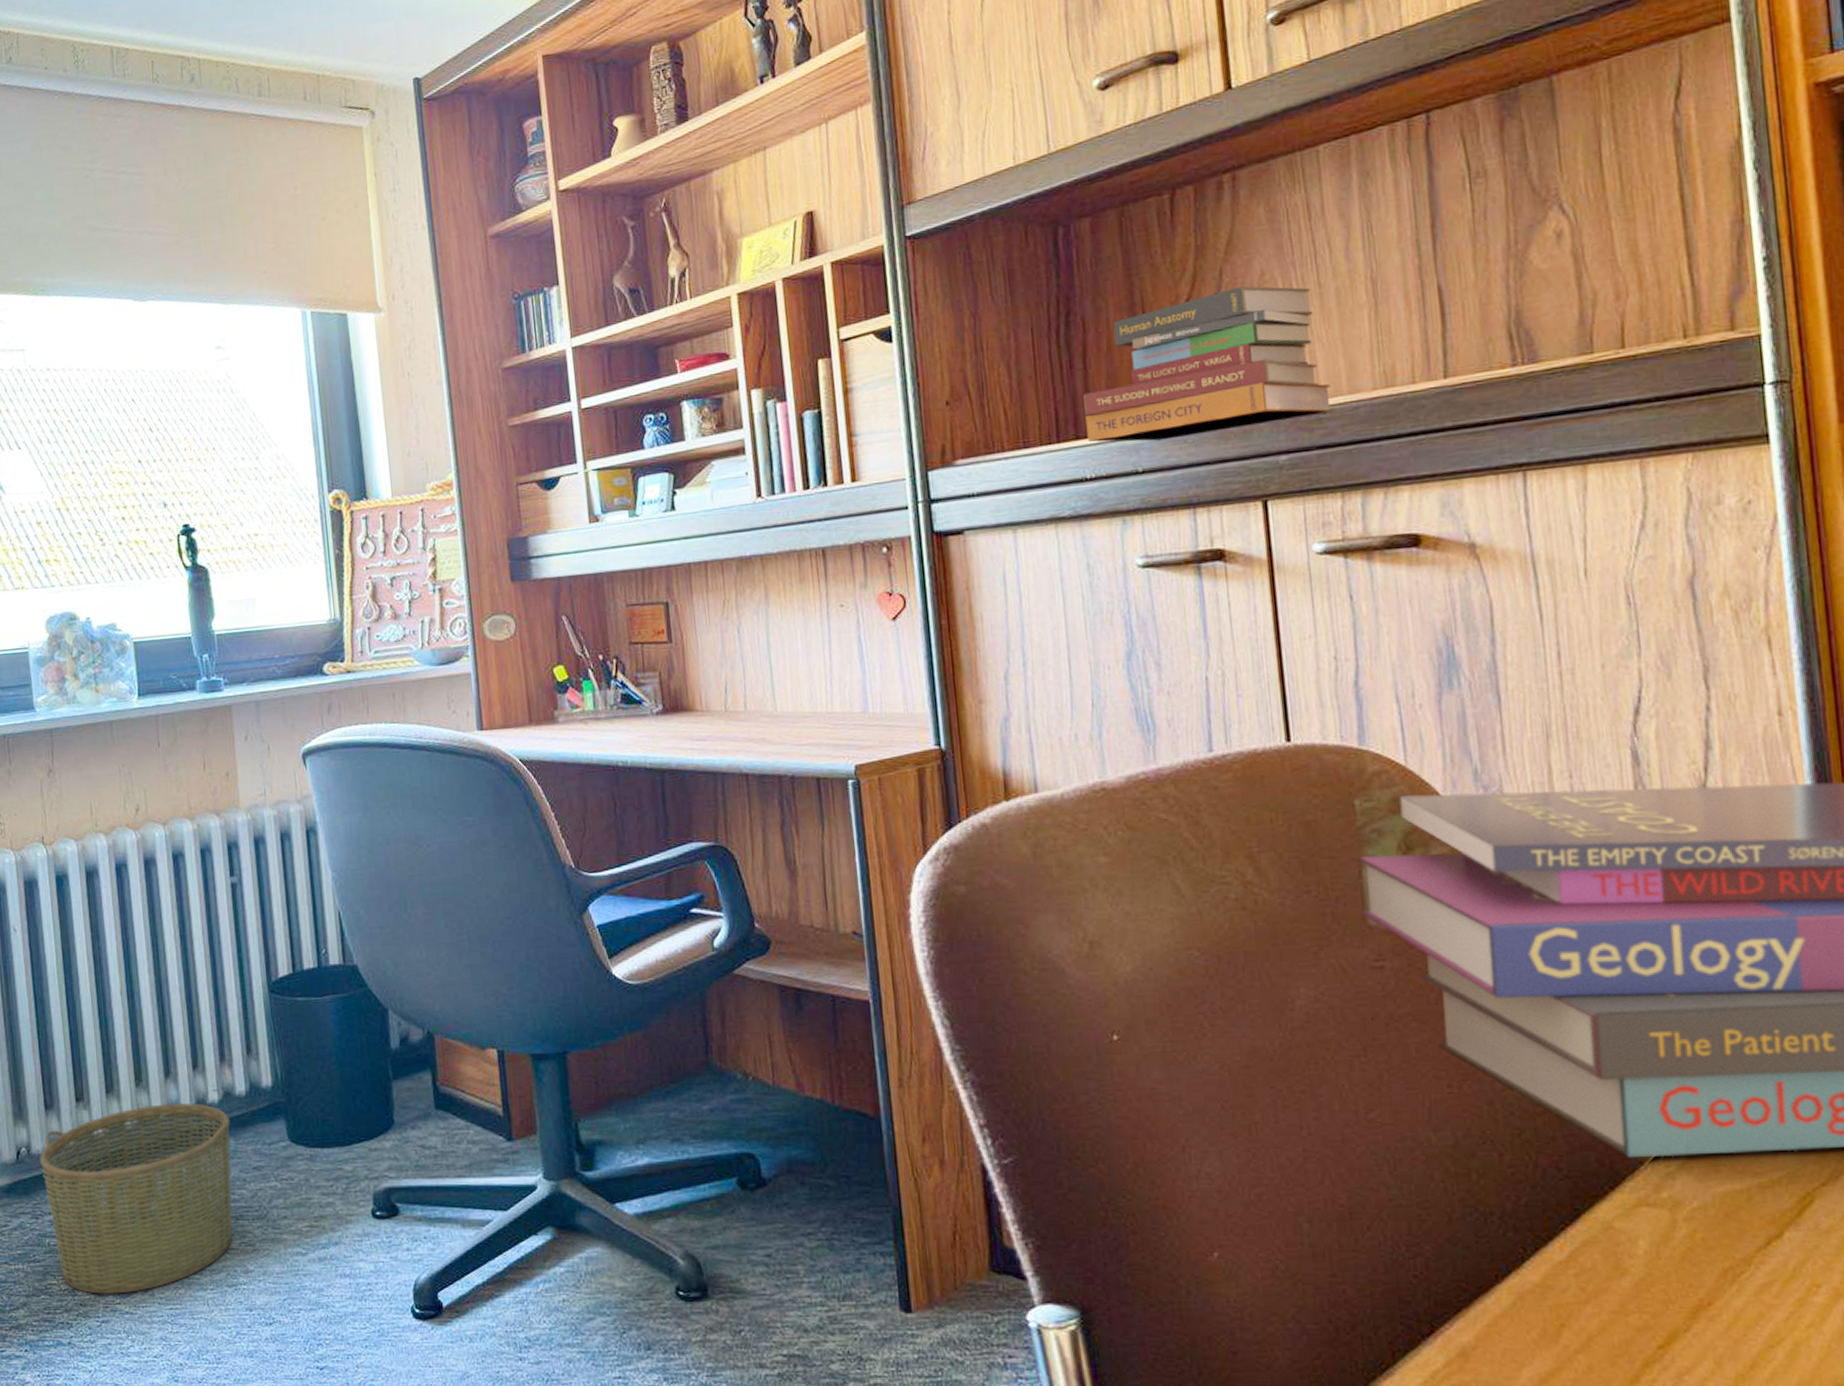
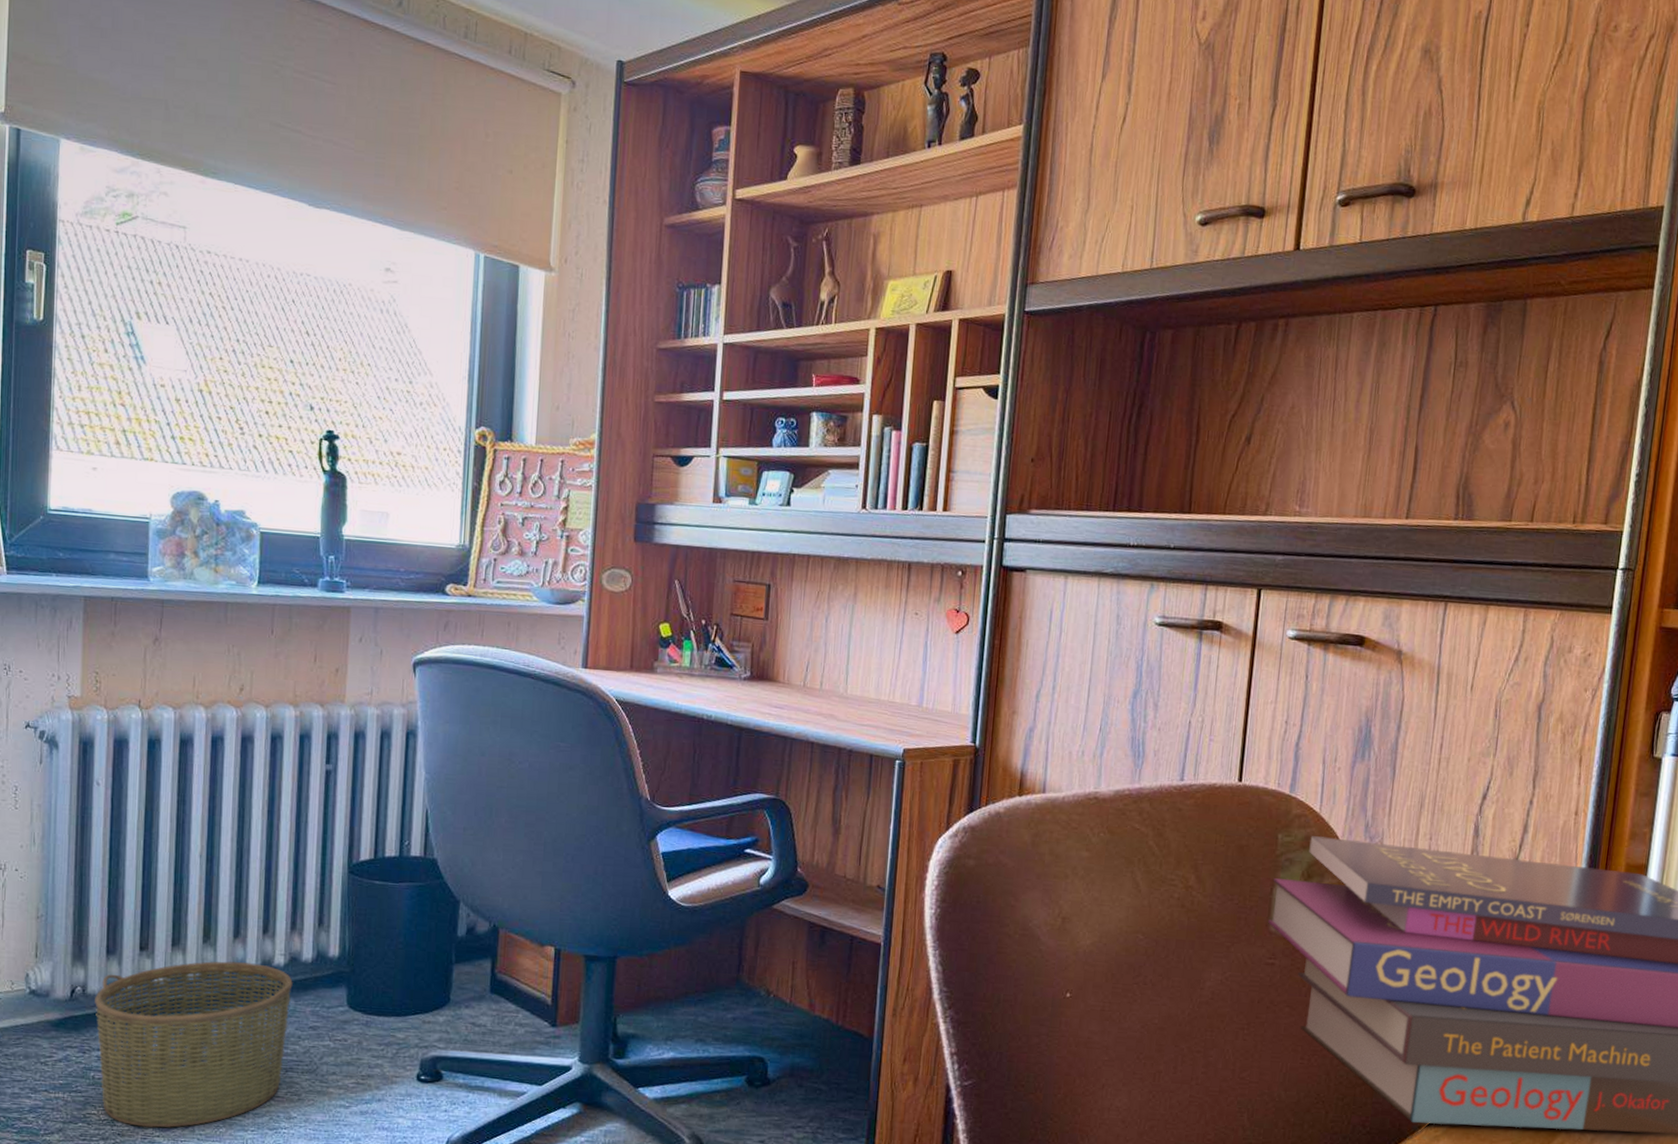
books: present [1083,286,1333,443] -> none [1136,413,1326,529]

